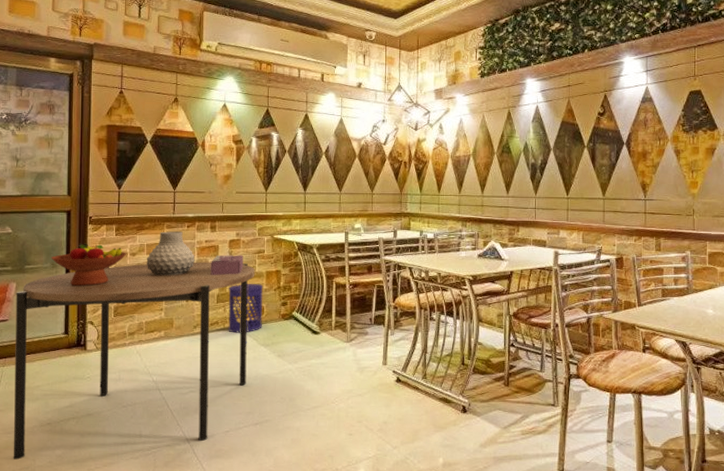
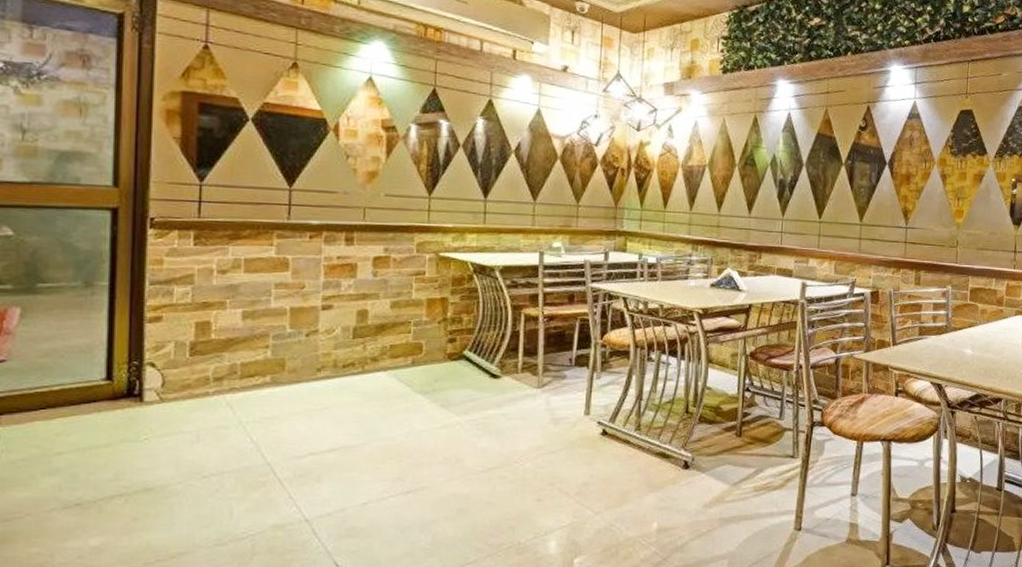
dining table: present [13,262,255,460] -> none [14,284,411,557]
fruit bowl: present [50,243,127,287] -> none [82,254,213,314]
vase: present [146,231,195,276] -> none [243,242,321,303]
tissue box: present [211,255,244,276] -> none [344,276,394,303]
waste bin: present [228,284,263,333] -> none [369,314,423,378]

